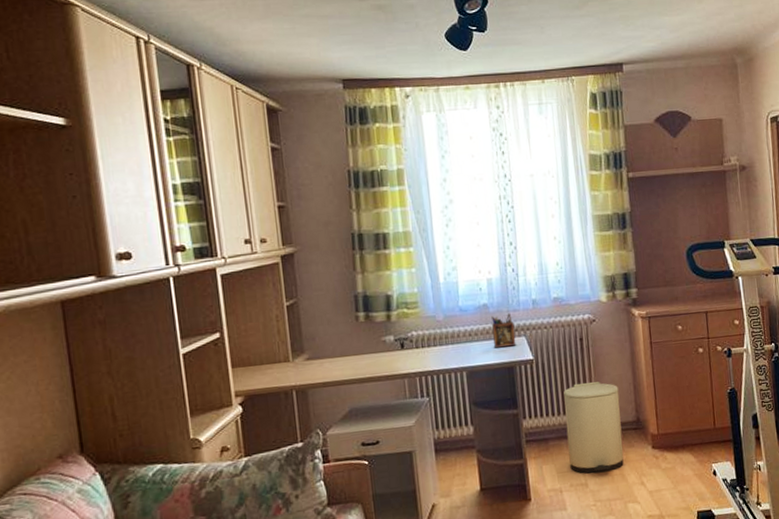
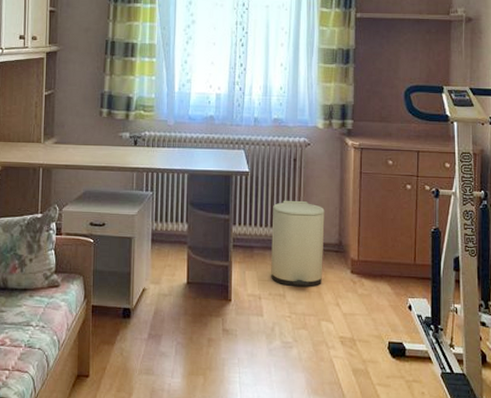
desk organizer: present [491,313,516,348] -> none [214,127,236,157]

